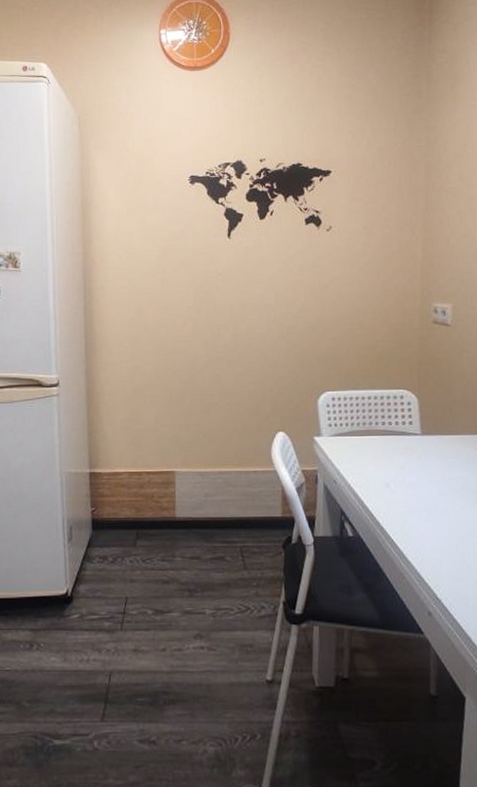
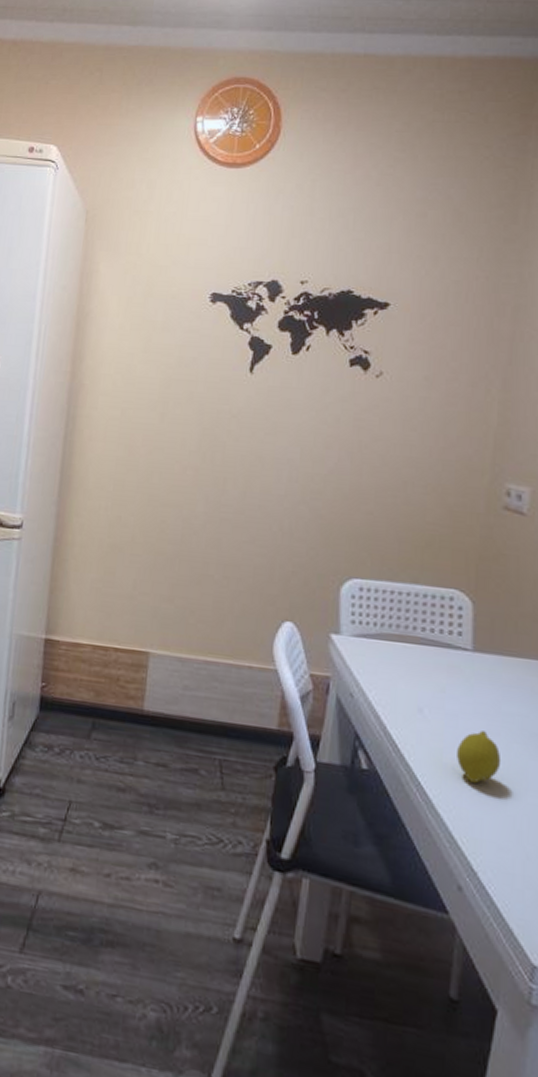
fruit: none [417,494,451,534] -> present [457,731,502,783]

